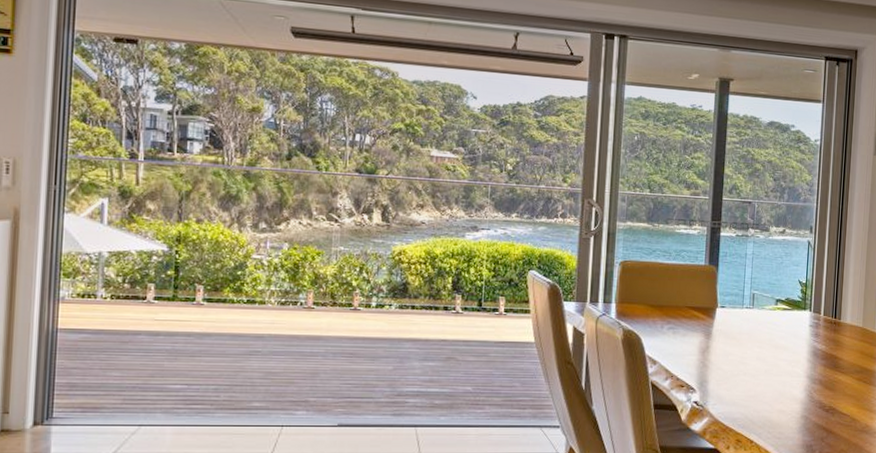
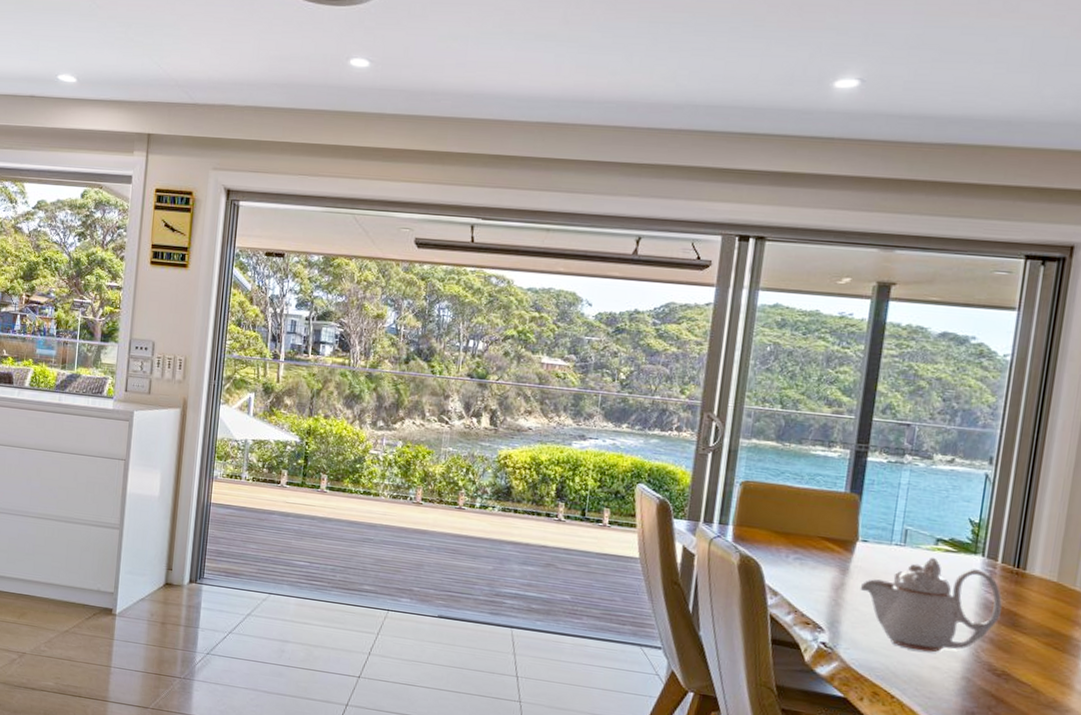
teapot: none [721,315,826,398] -> present [860,557,1002,653]

